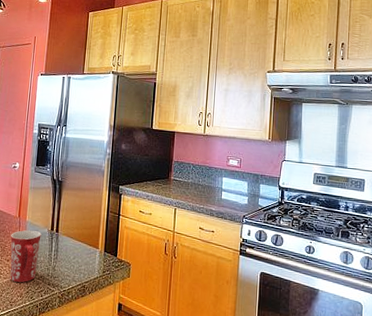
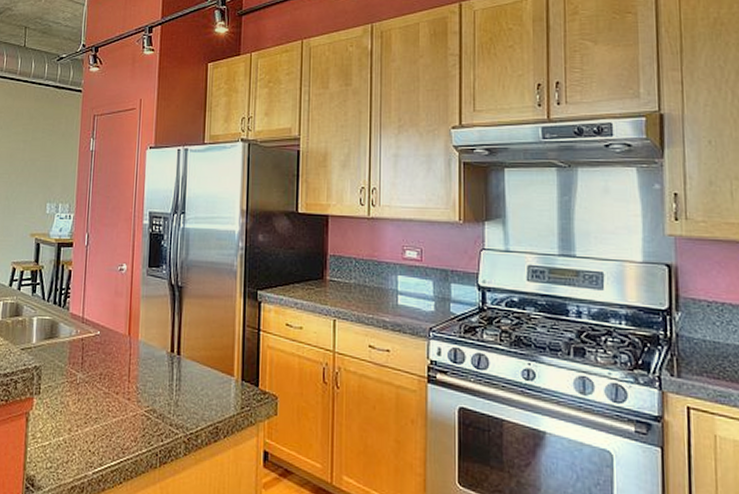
mug: present [10,230,42,282] -> none [119,352,159,422]

